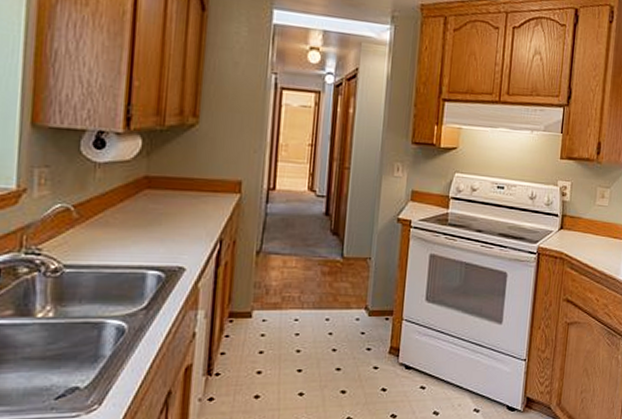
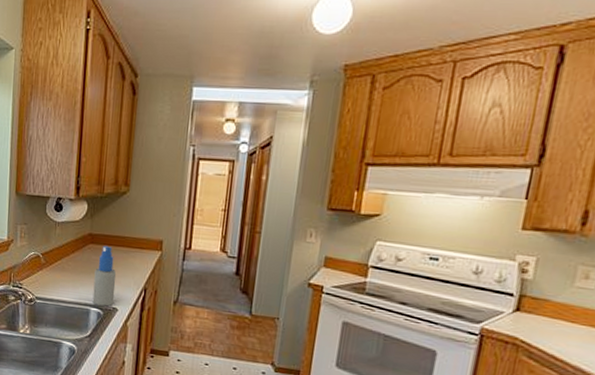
spray bottle: none [150,189,183,267] -> present [92,245,117,307]

